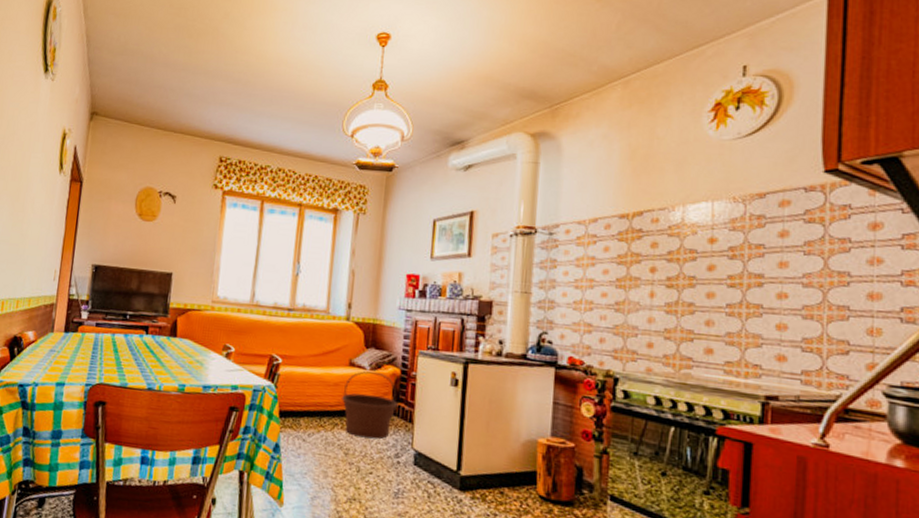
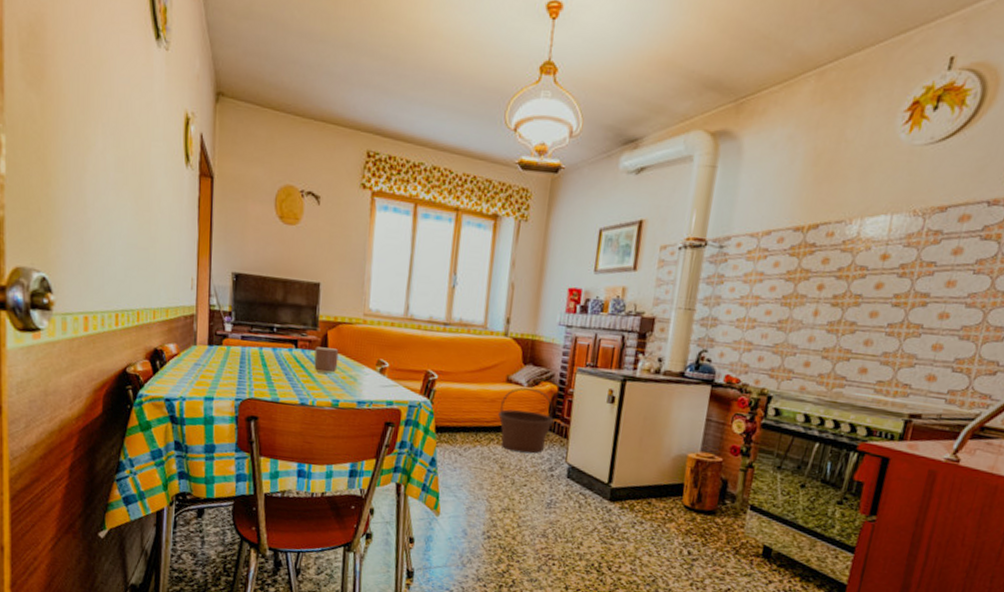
mug: none [162,332,187,359] -> present [314,346,339,374]

